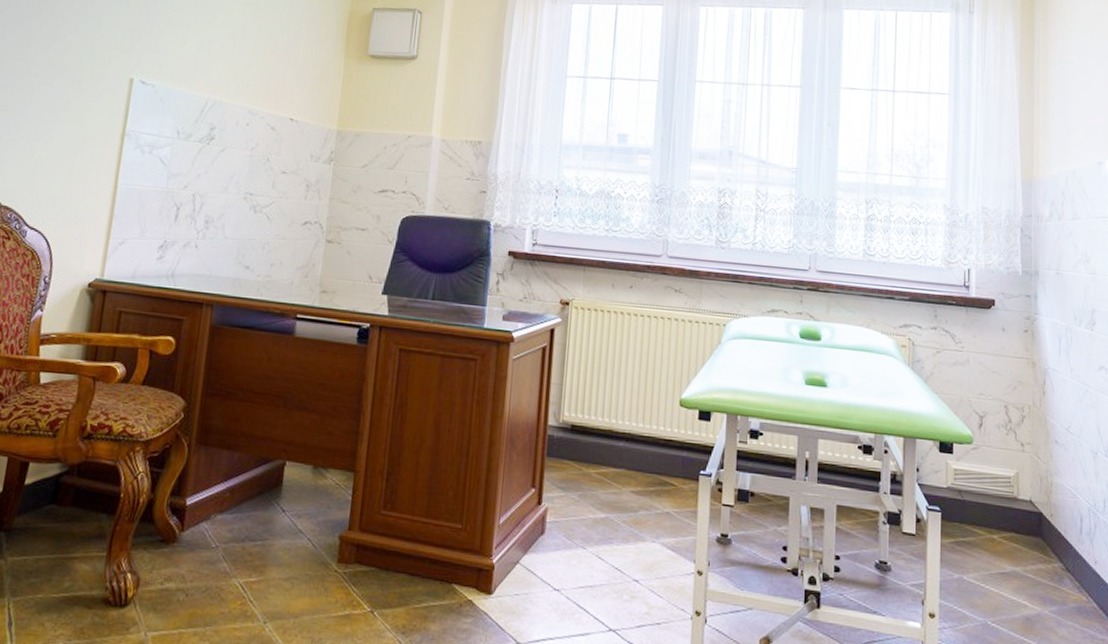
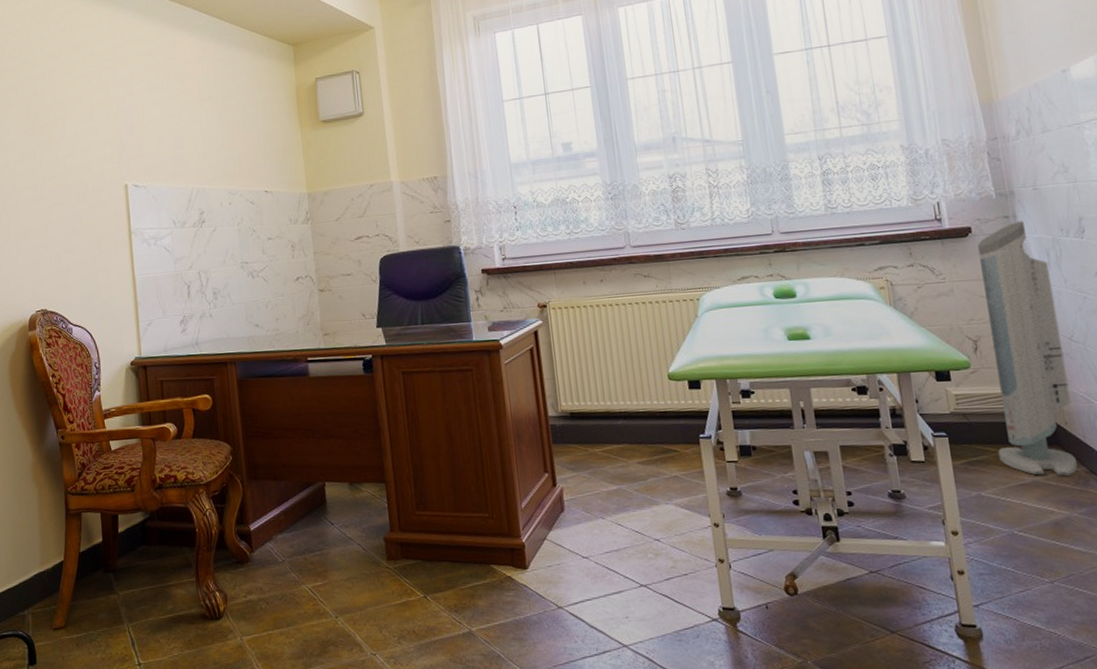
air purifier: none [985,302,1059,570] -> present [977,221,1078,476]

